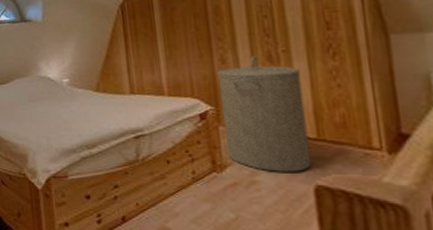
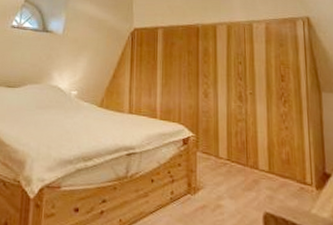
laundry hamper: present [218,56,312,172] -> none [201,94,263,199]

